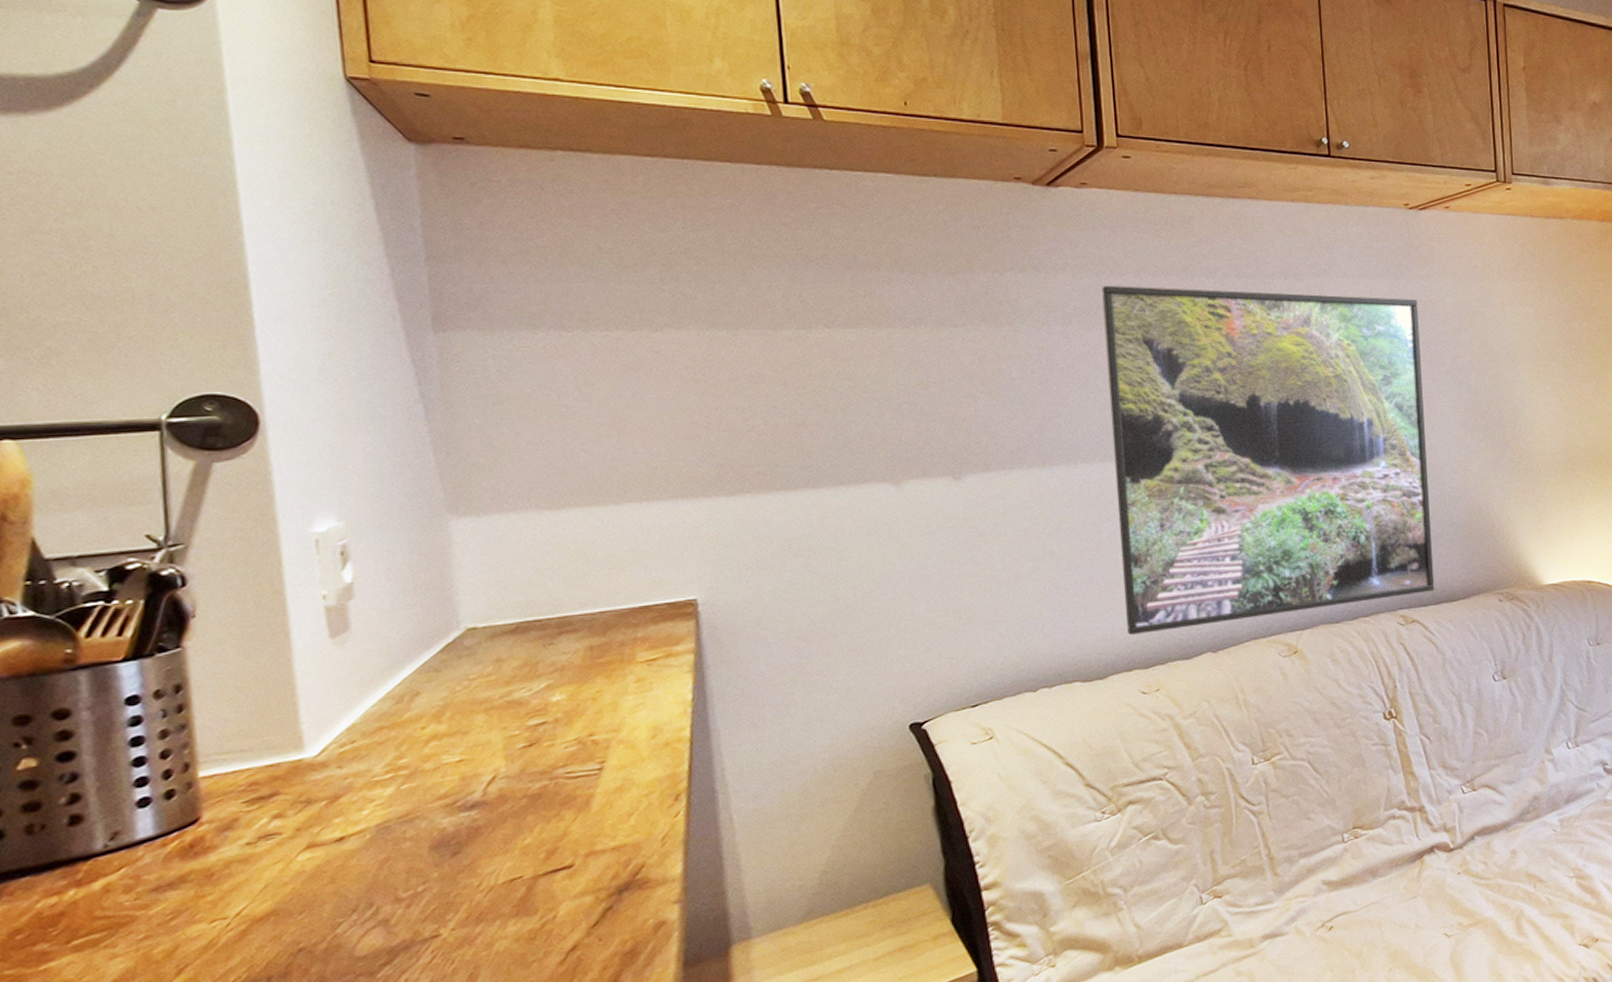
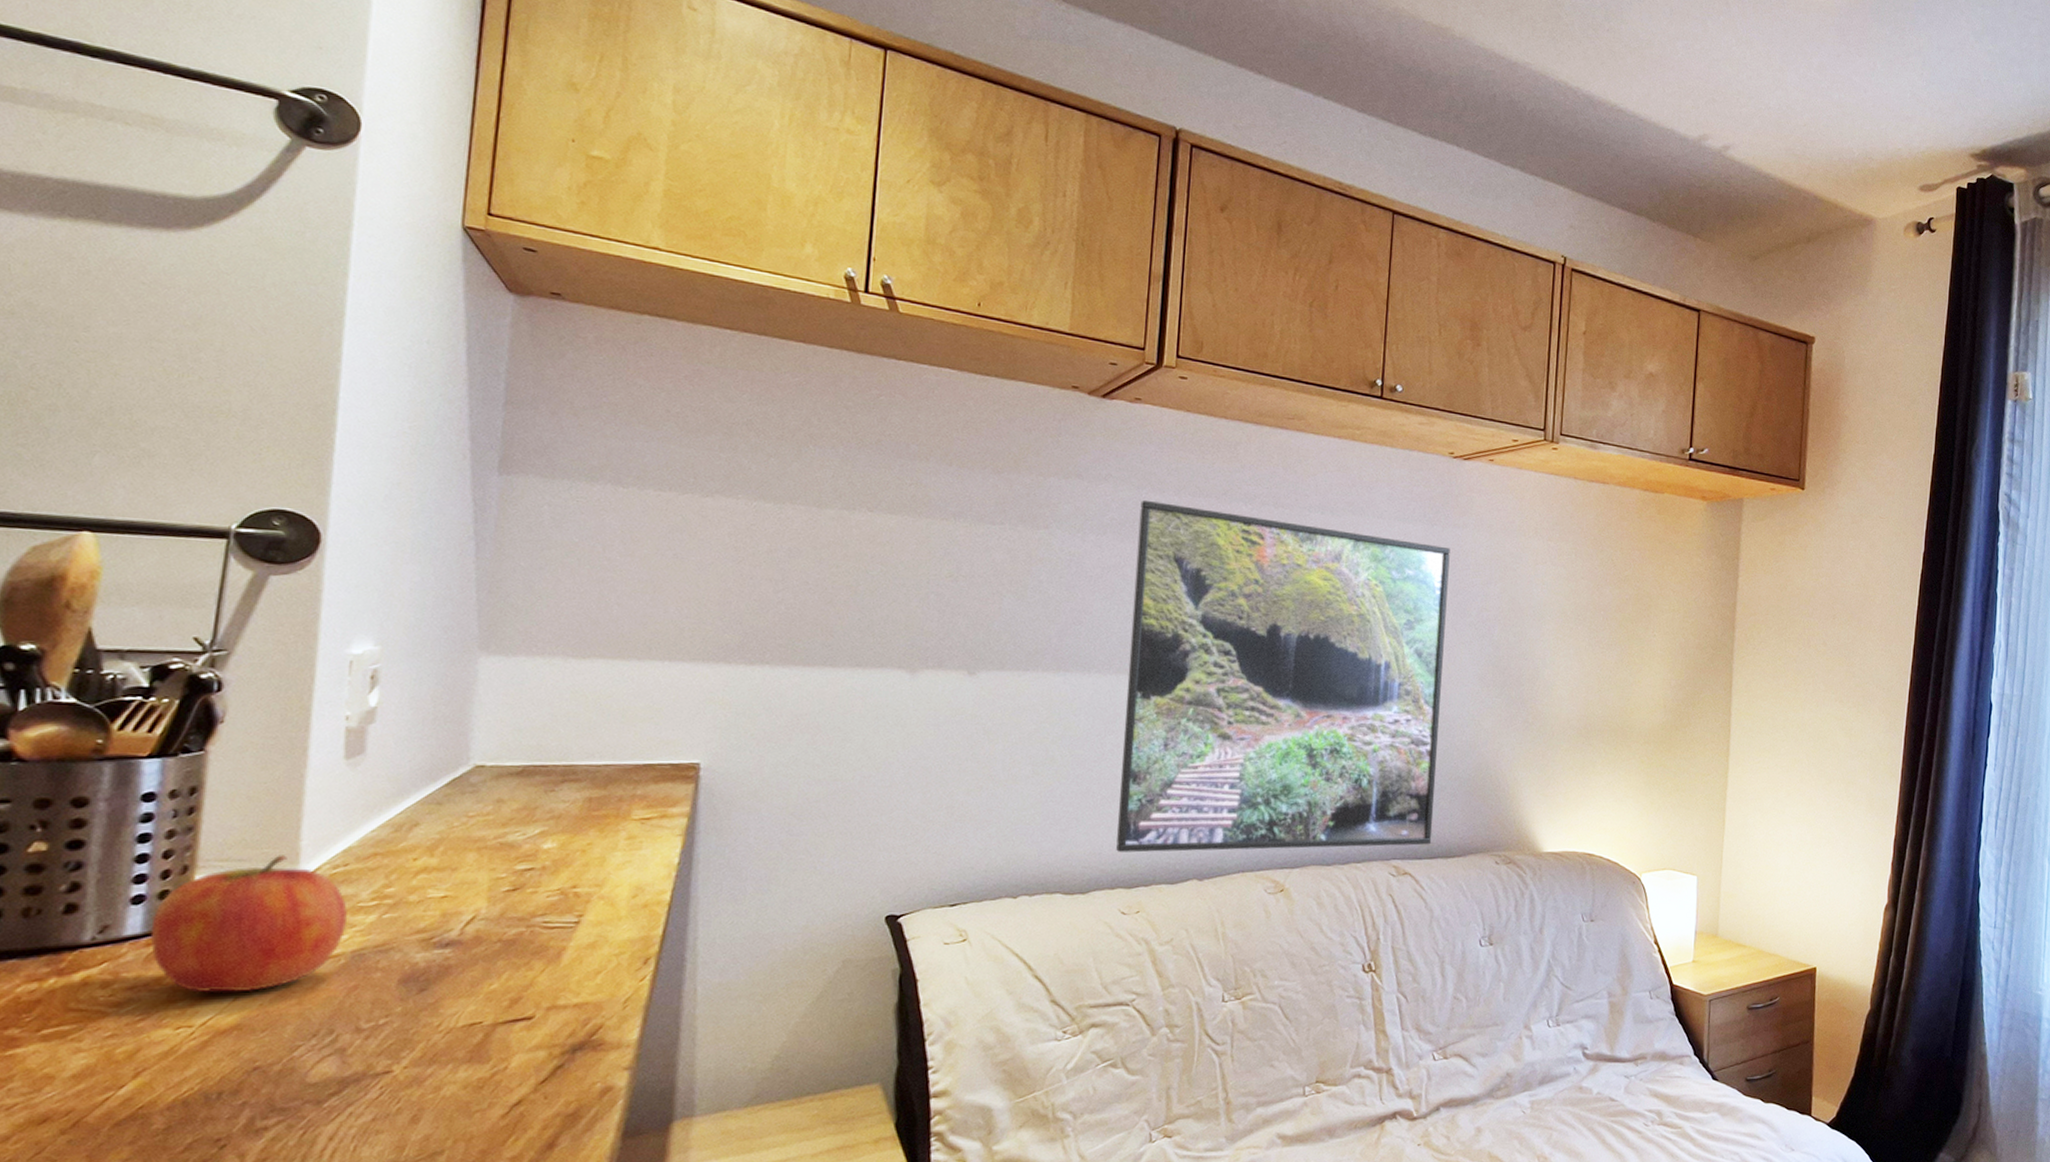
fruit: none [162,740,366,885] -> present [150,855,348,993]

